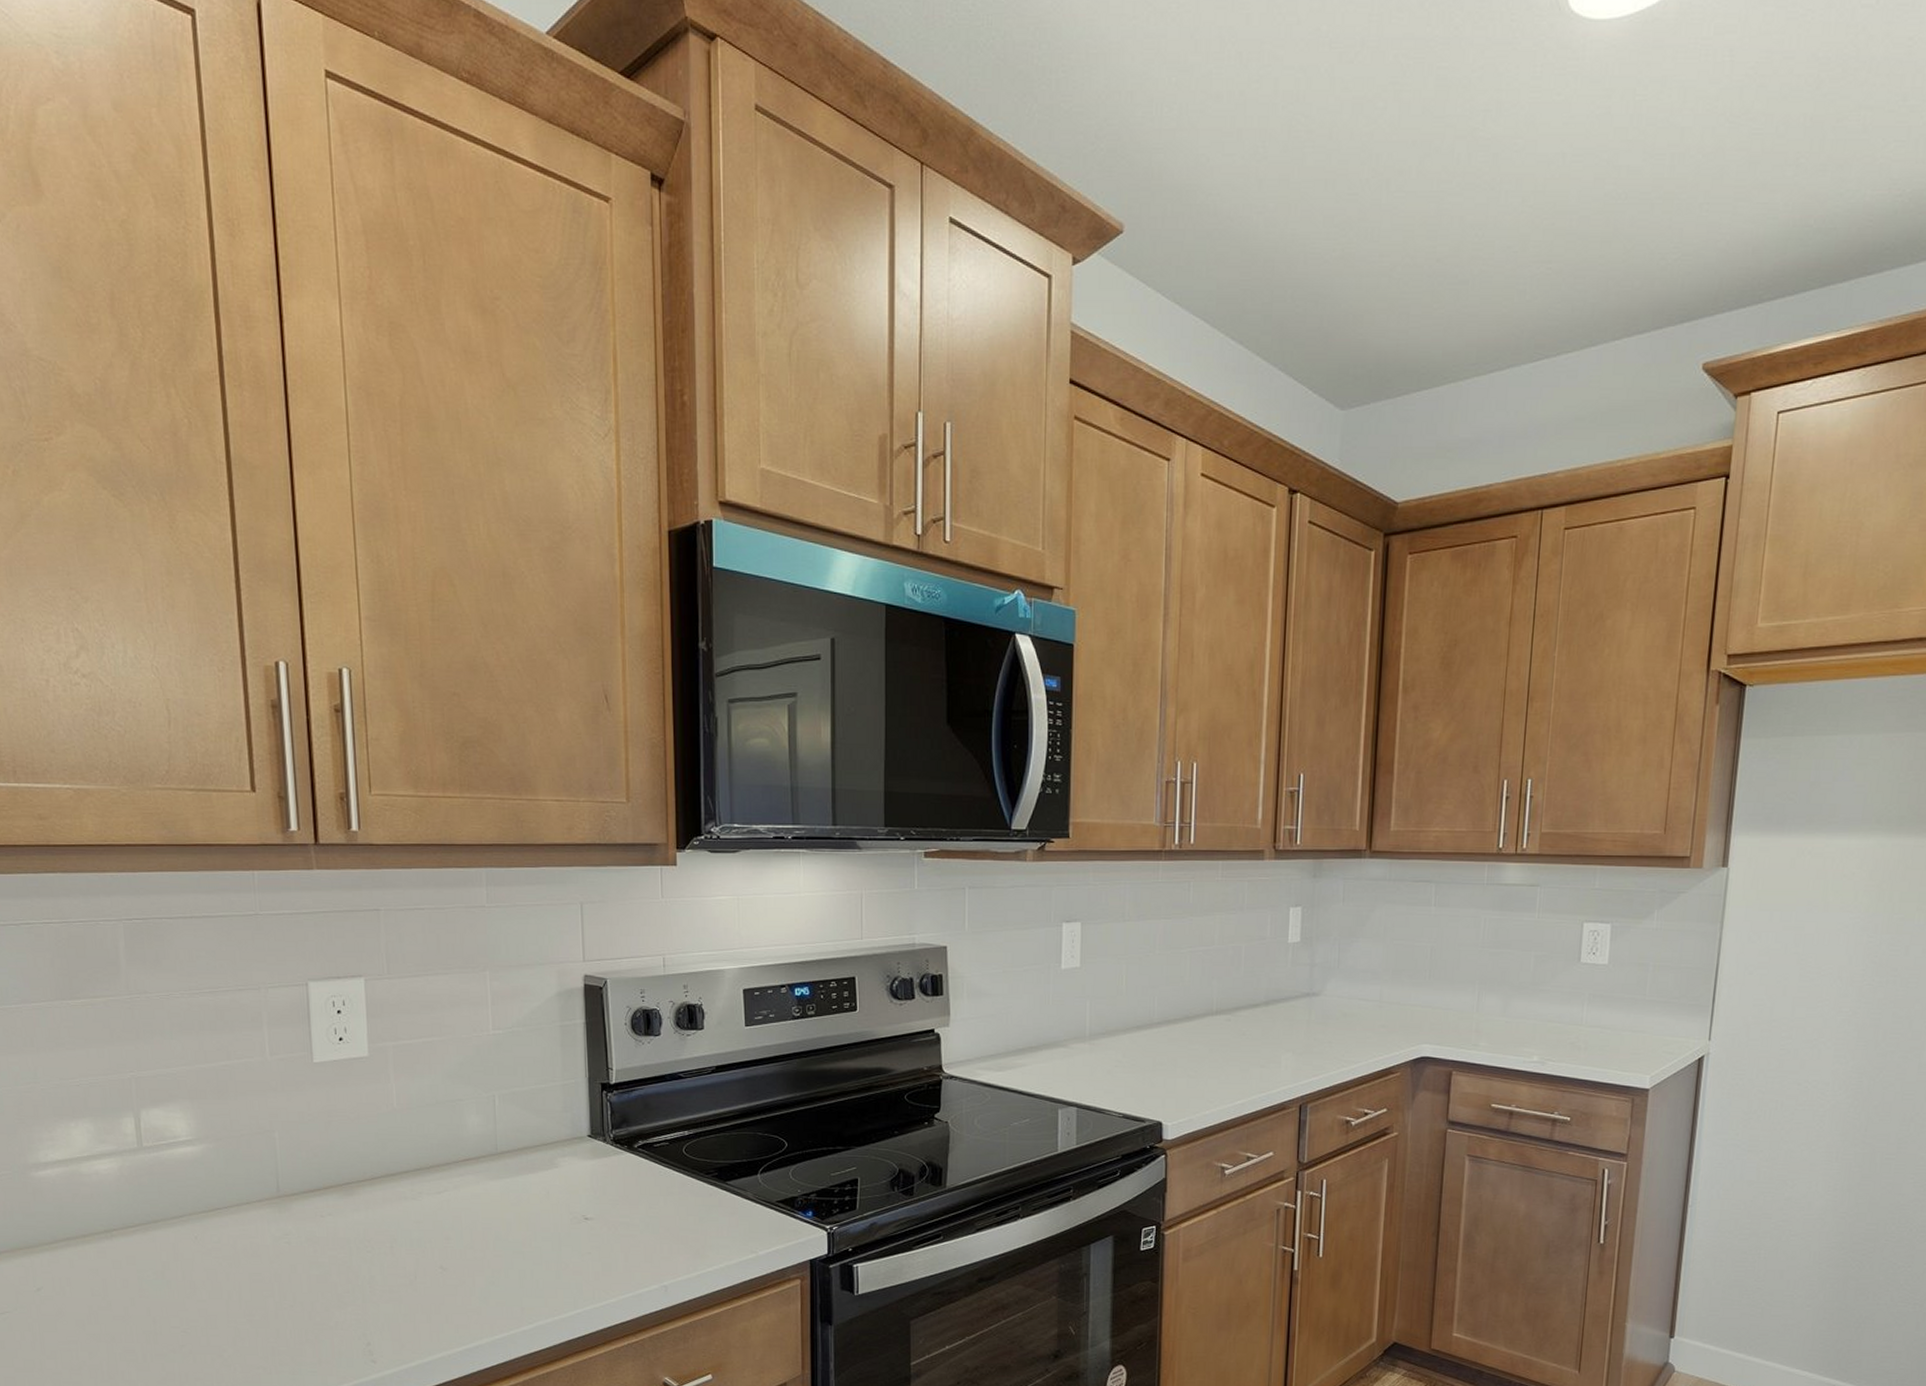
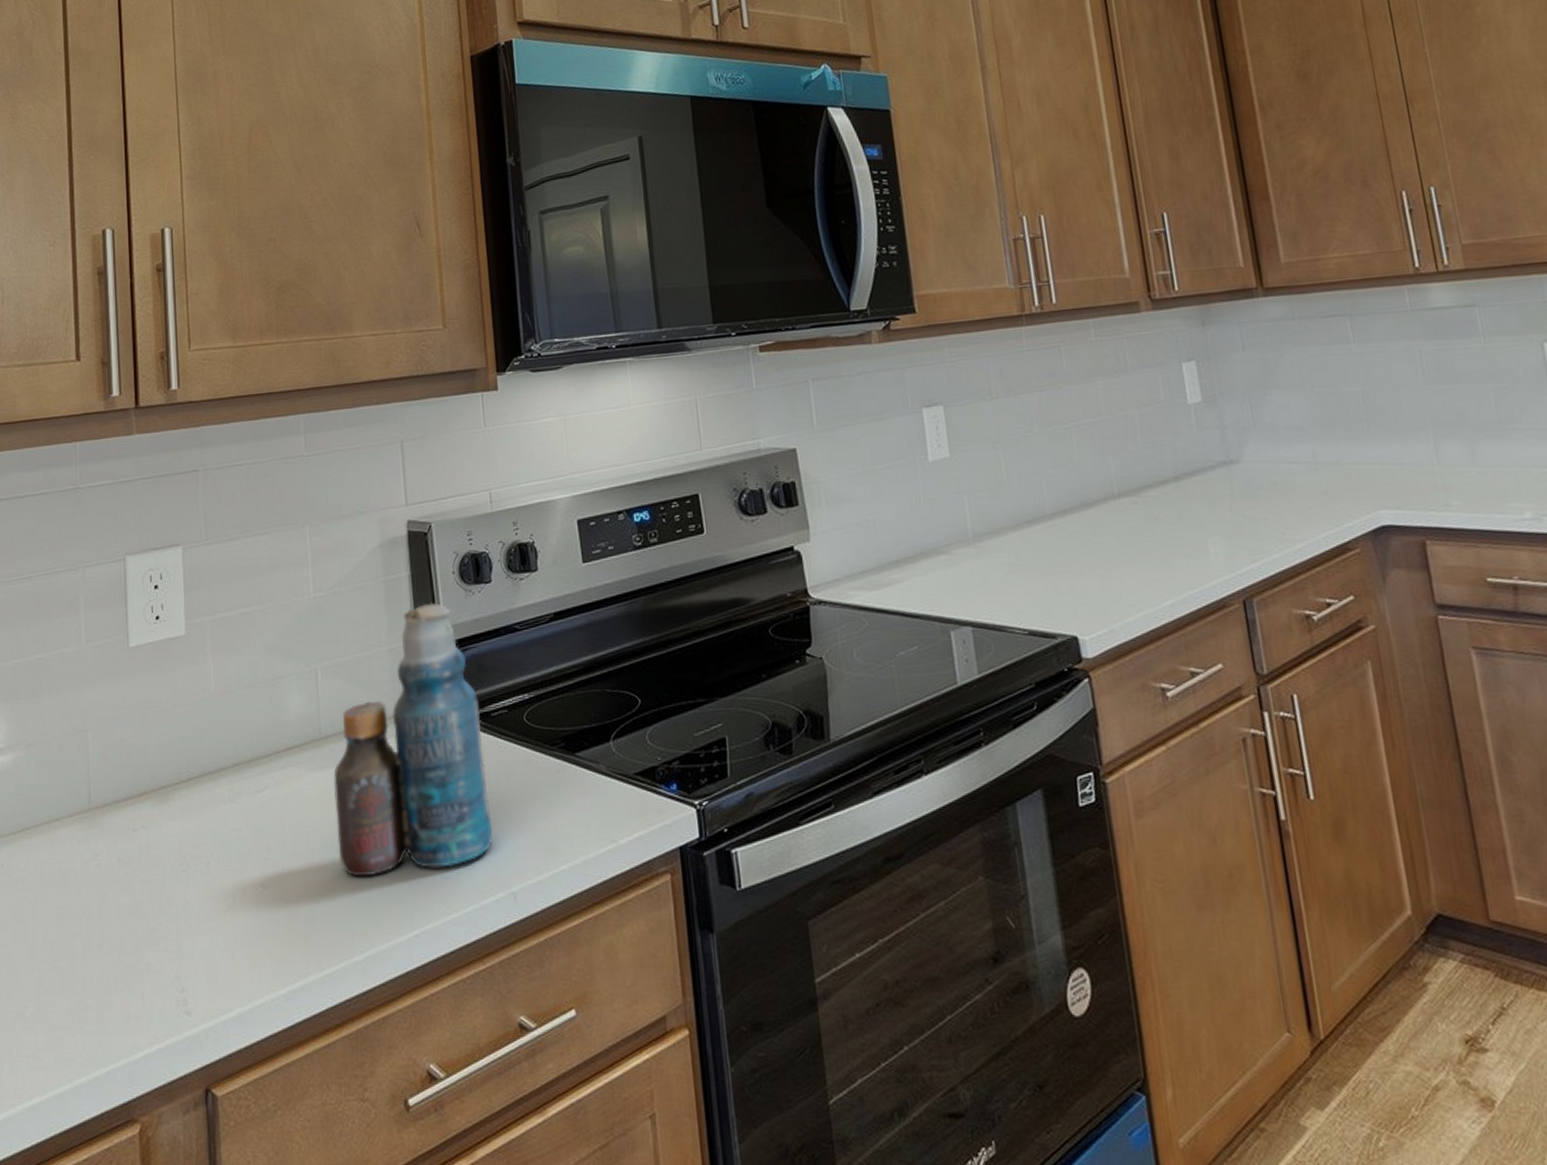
bottle: none [508,1048,650,1266] -> present [333,602,493,877]

